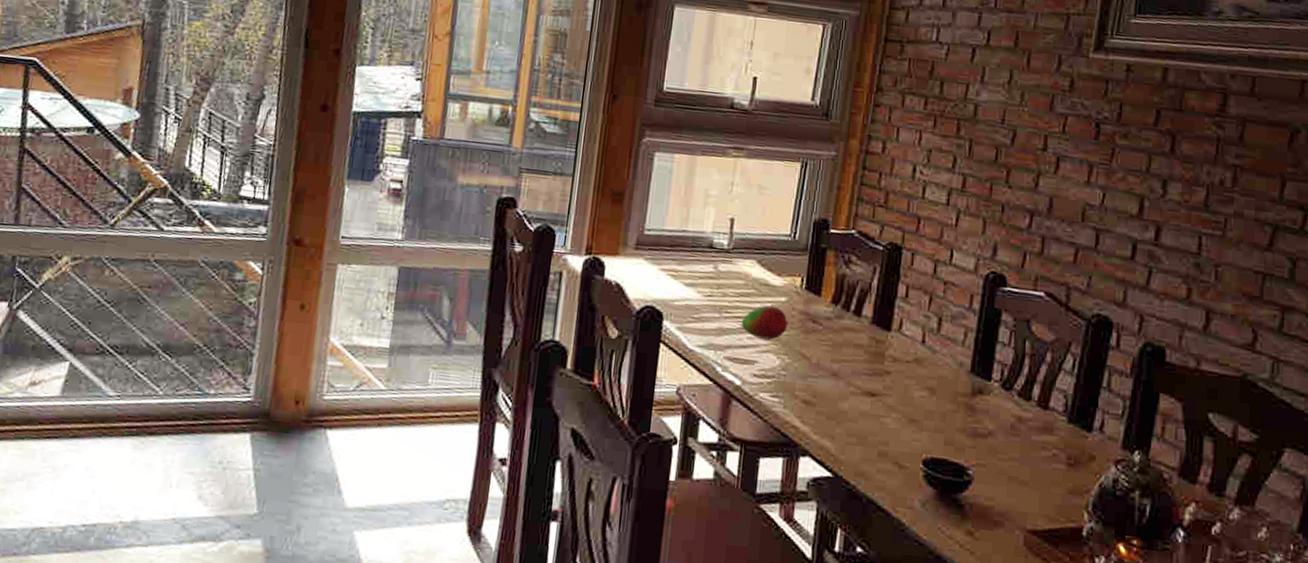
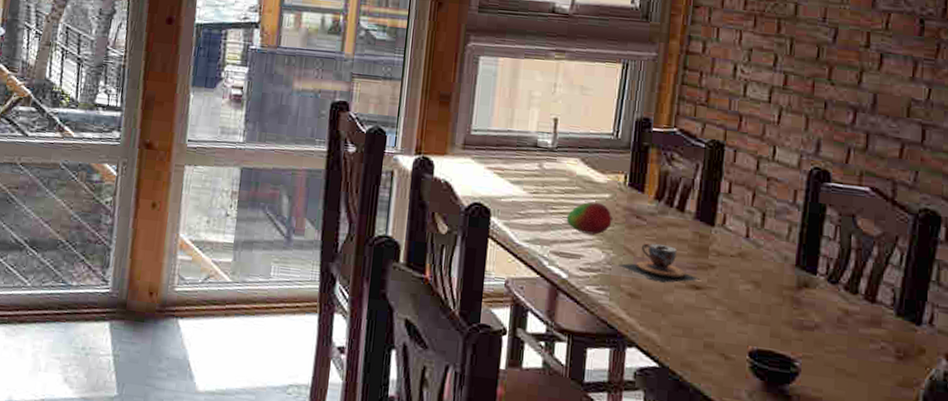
teacup: none [793,348,876,390] -> present [618,243,701,283]

